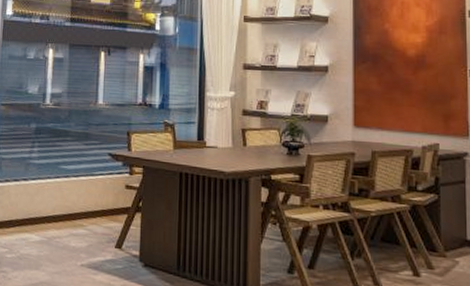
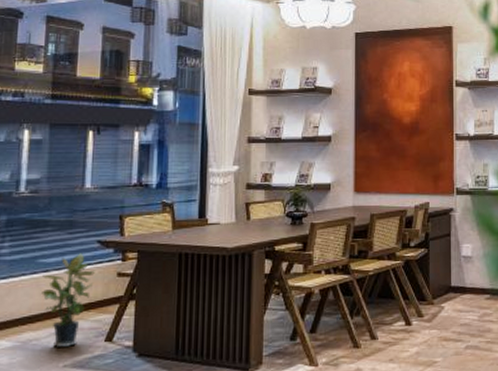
potted plant: none [63,163,106,248] -> present [42,253,95,347]

